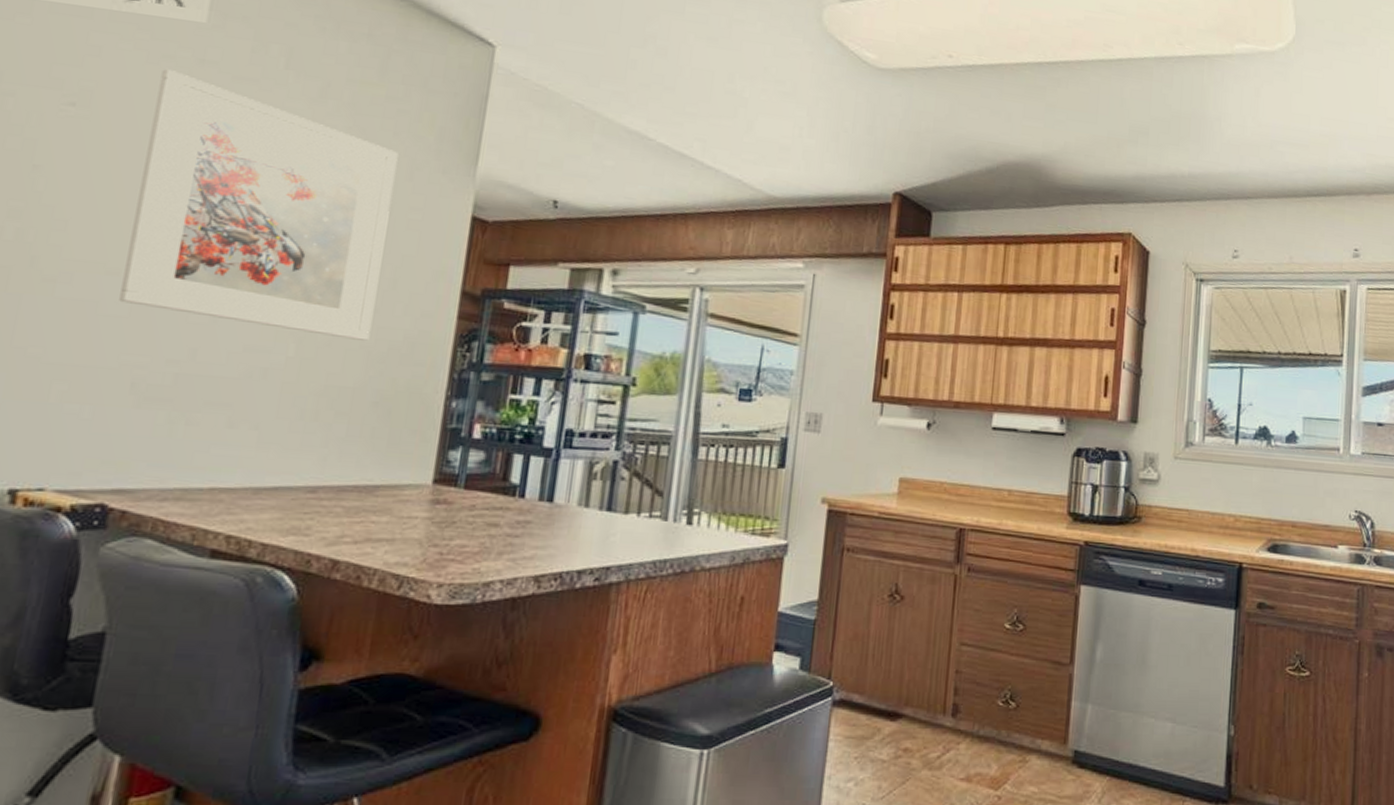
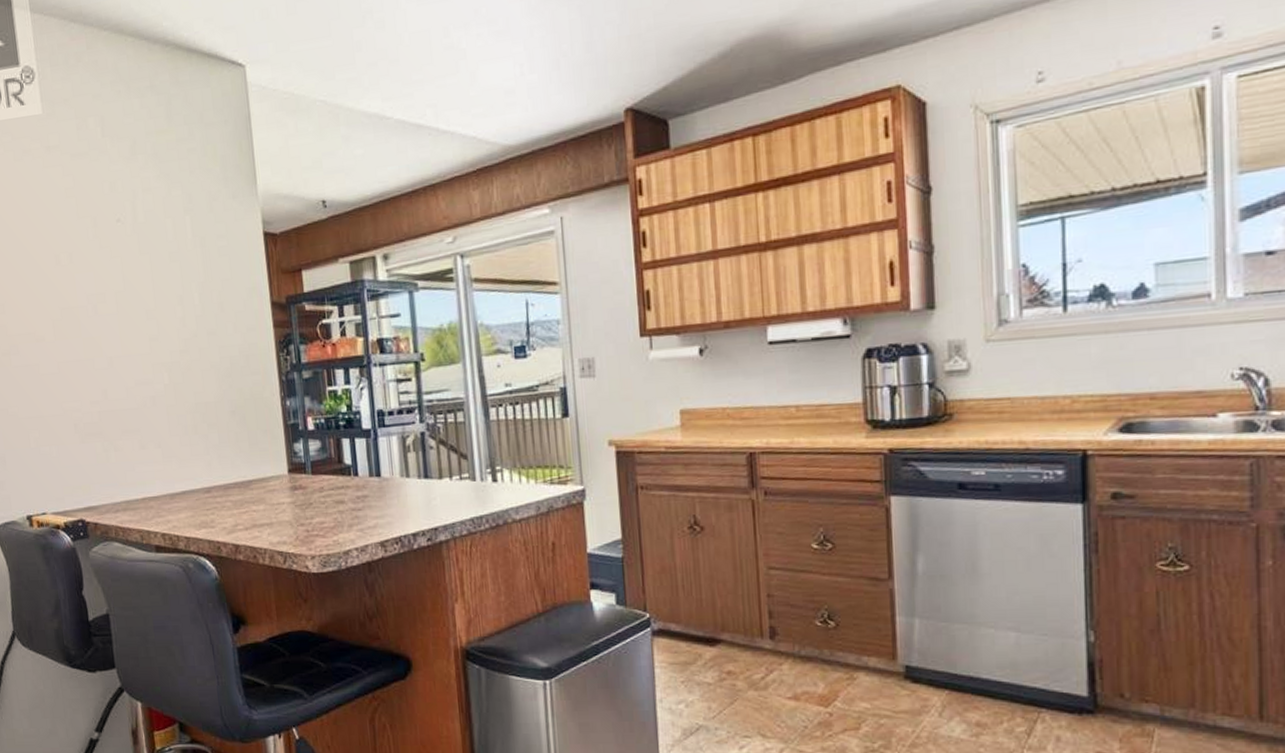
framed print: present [119,68,399,341] -> none [26,161,216,362]

